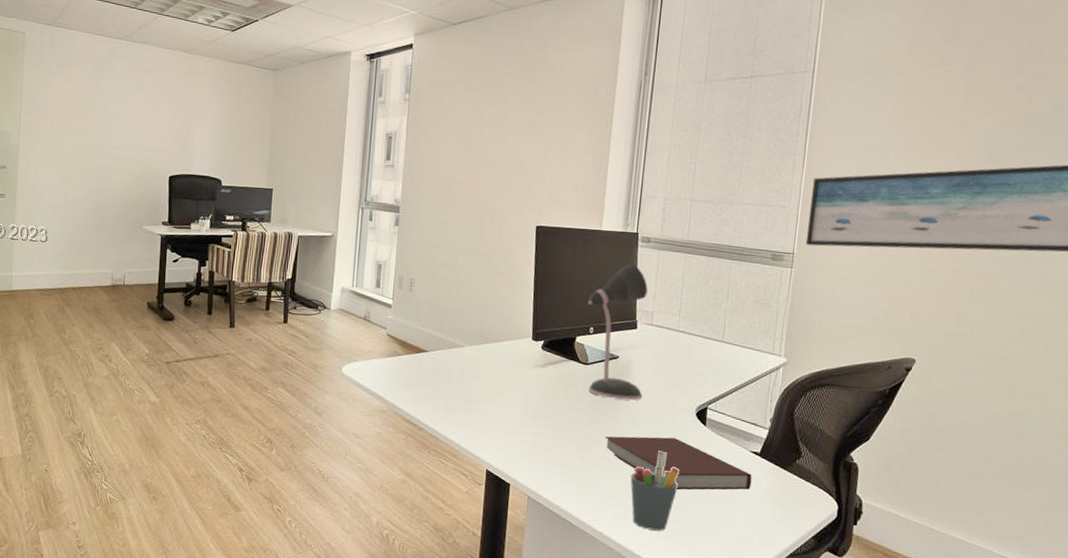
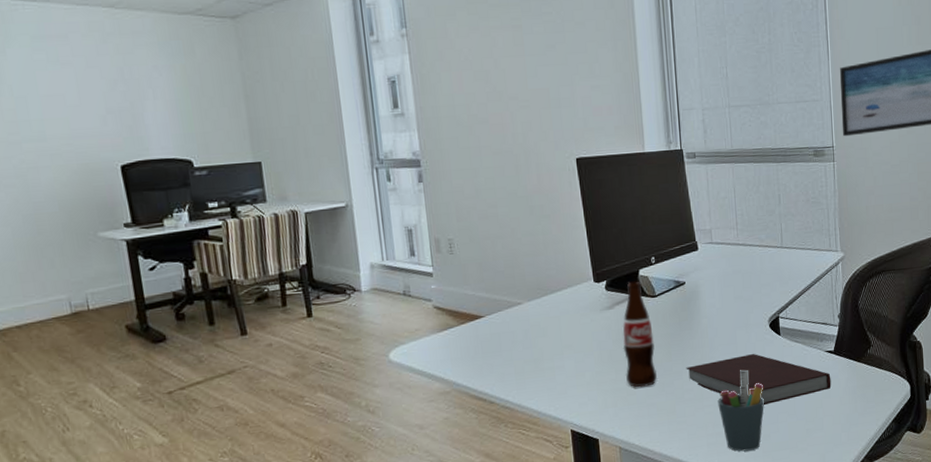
bottle: none [546,346,580,446] -> present [623,281,657,388]
desk lamp: present [587,263,648,401] -> none [644,182,715,328]

